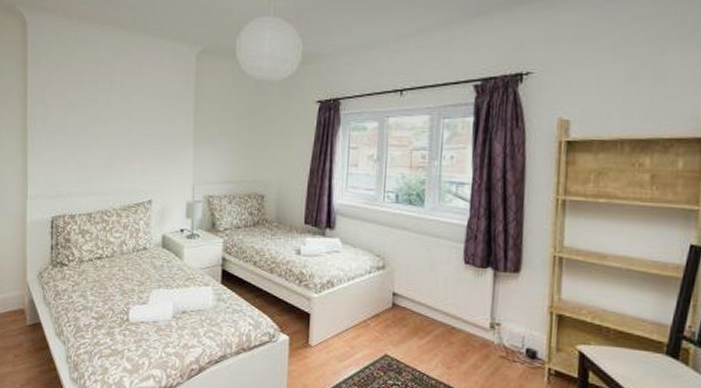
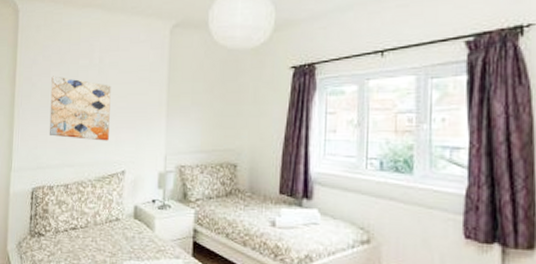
wall art: none [68,98,135,170] -> present [49,76,111,141]

